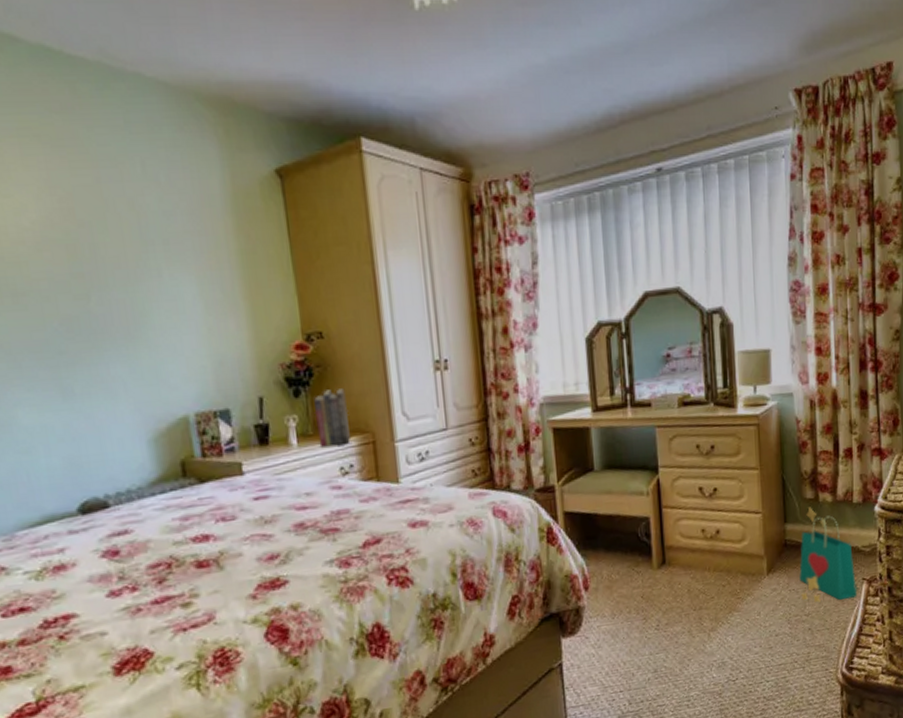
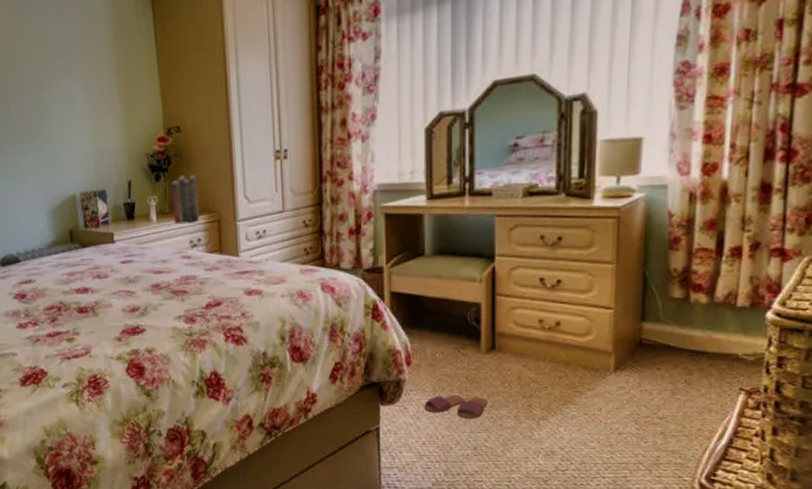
slippers: none [604,615,664,640] -> present [424,395,488,418]
shopping bag: present [799,507,857,603] -> none [654,307,731,409]

